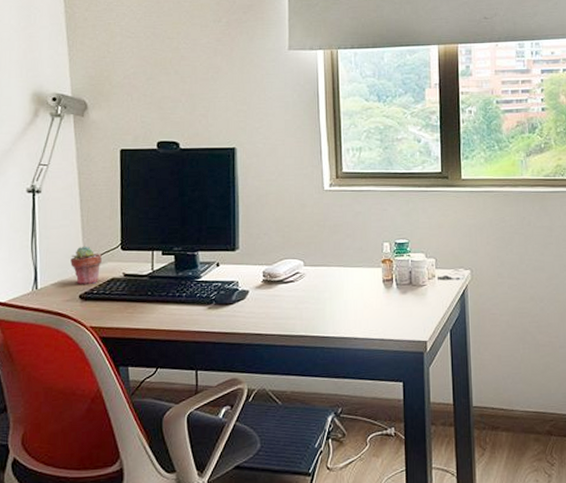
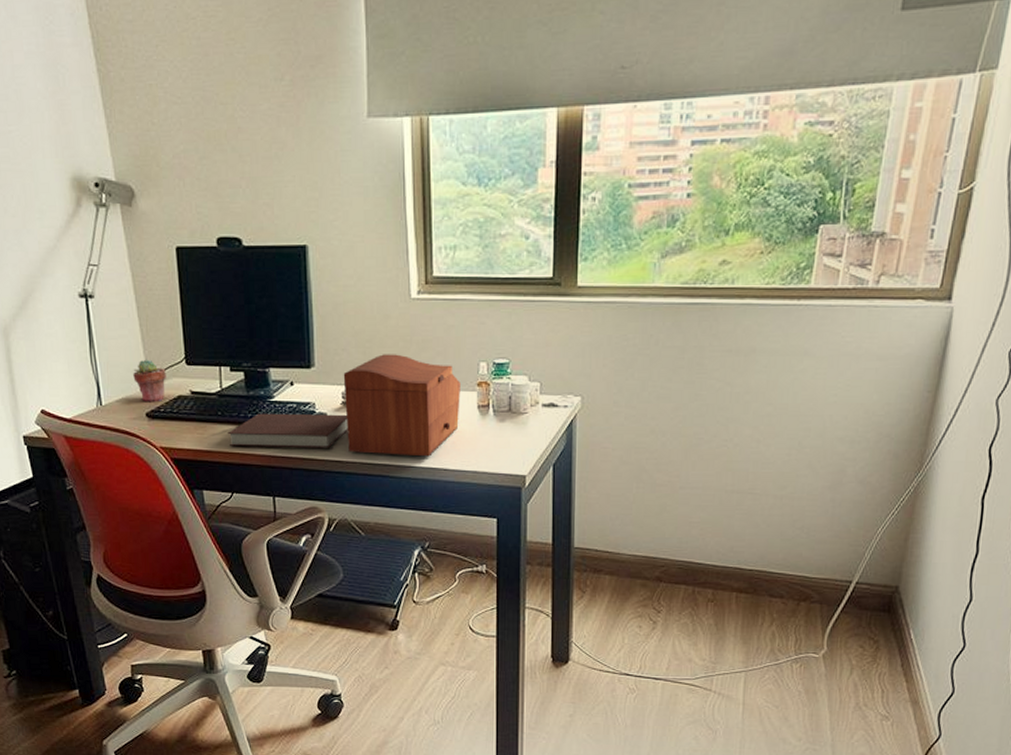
notebook: none [156,291,268,324] -> present [228,413,348,448]
sewing box: none [264,237,368,327] -> present [343,354,460,457]

